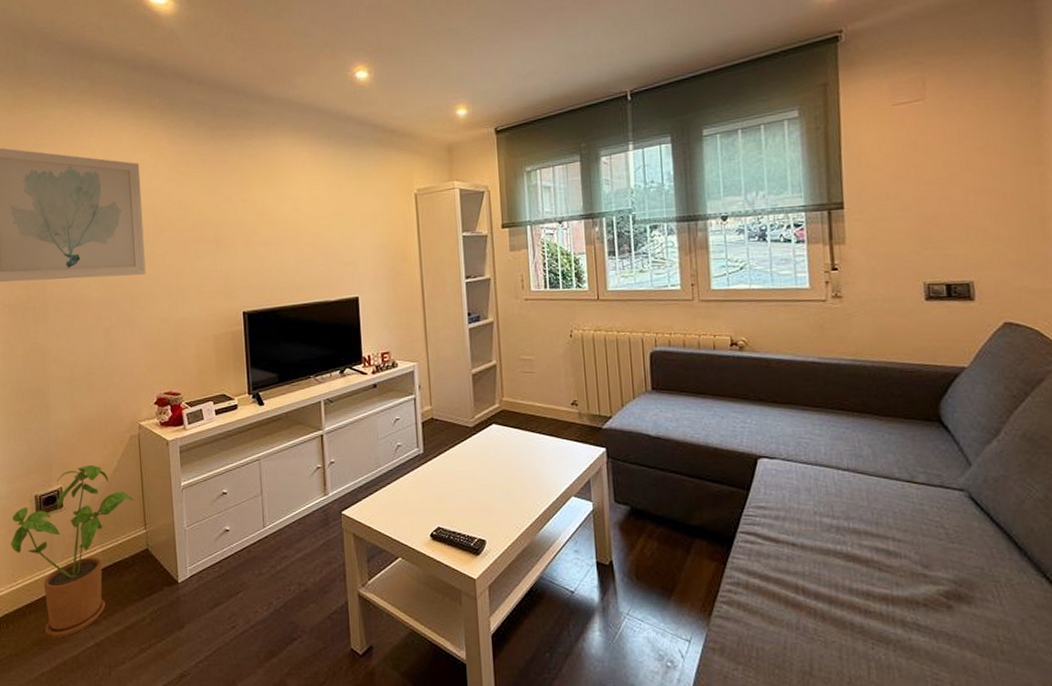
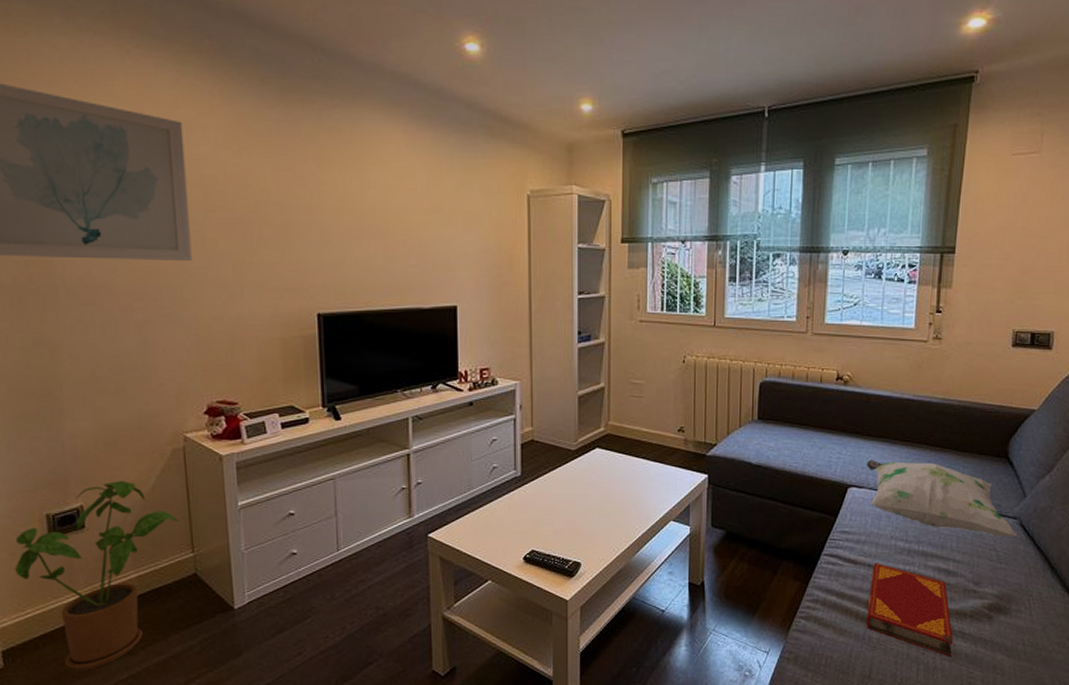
decorative pillow: none [774,427,968,512] -> present [866,459,1018,537]
hardback book: none [797,542,908,653] -> present [866,563,954,657]

